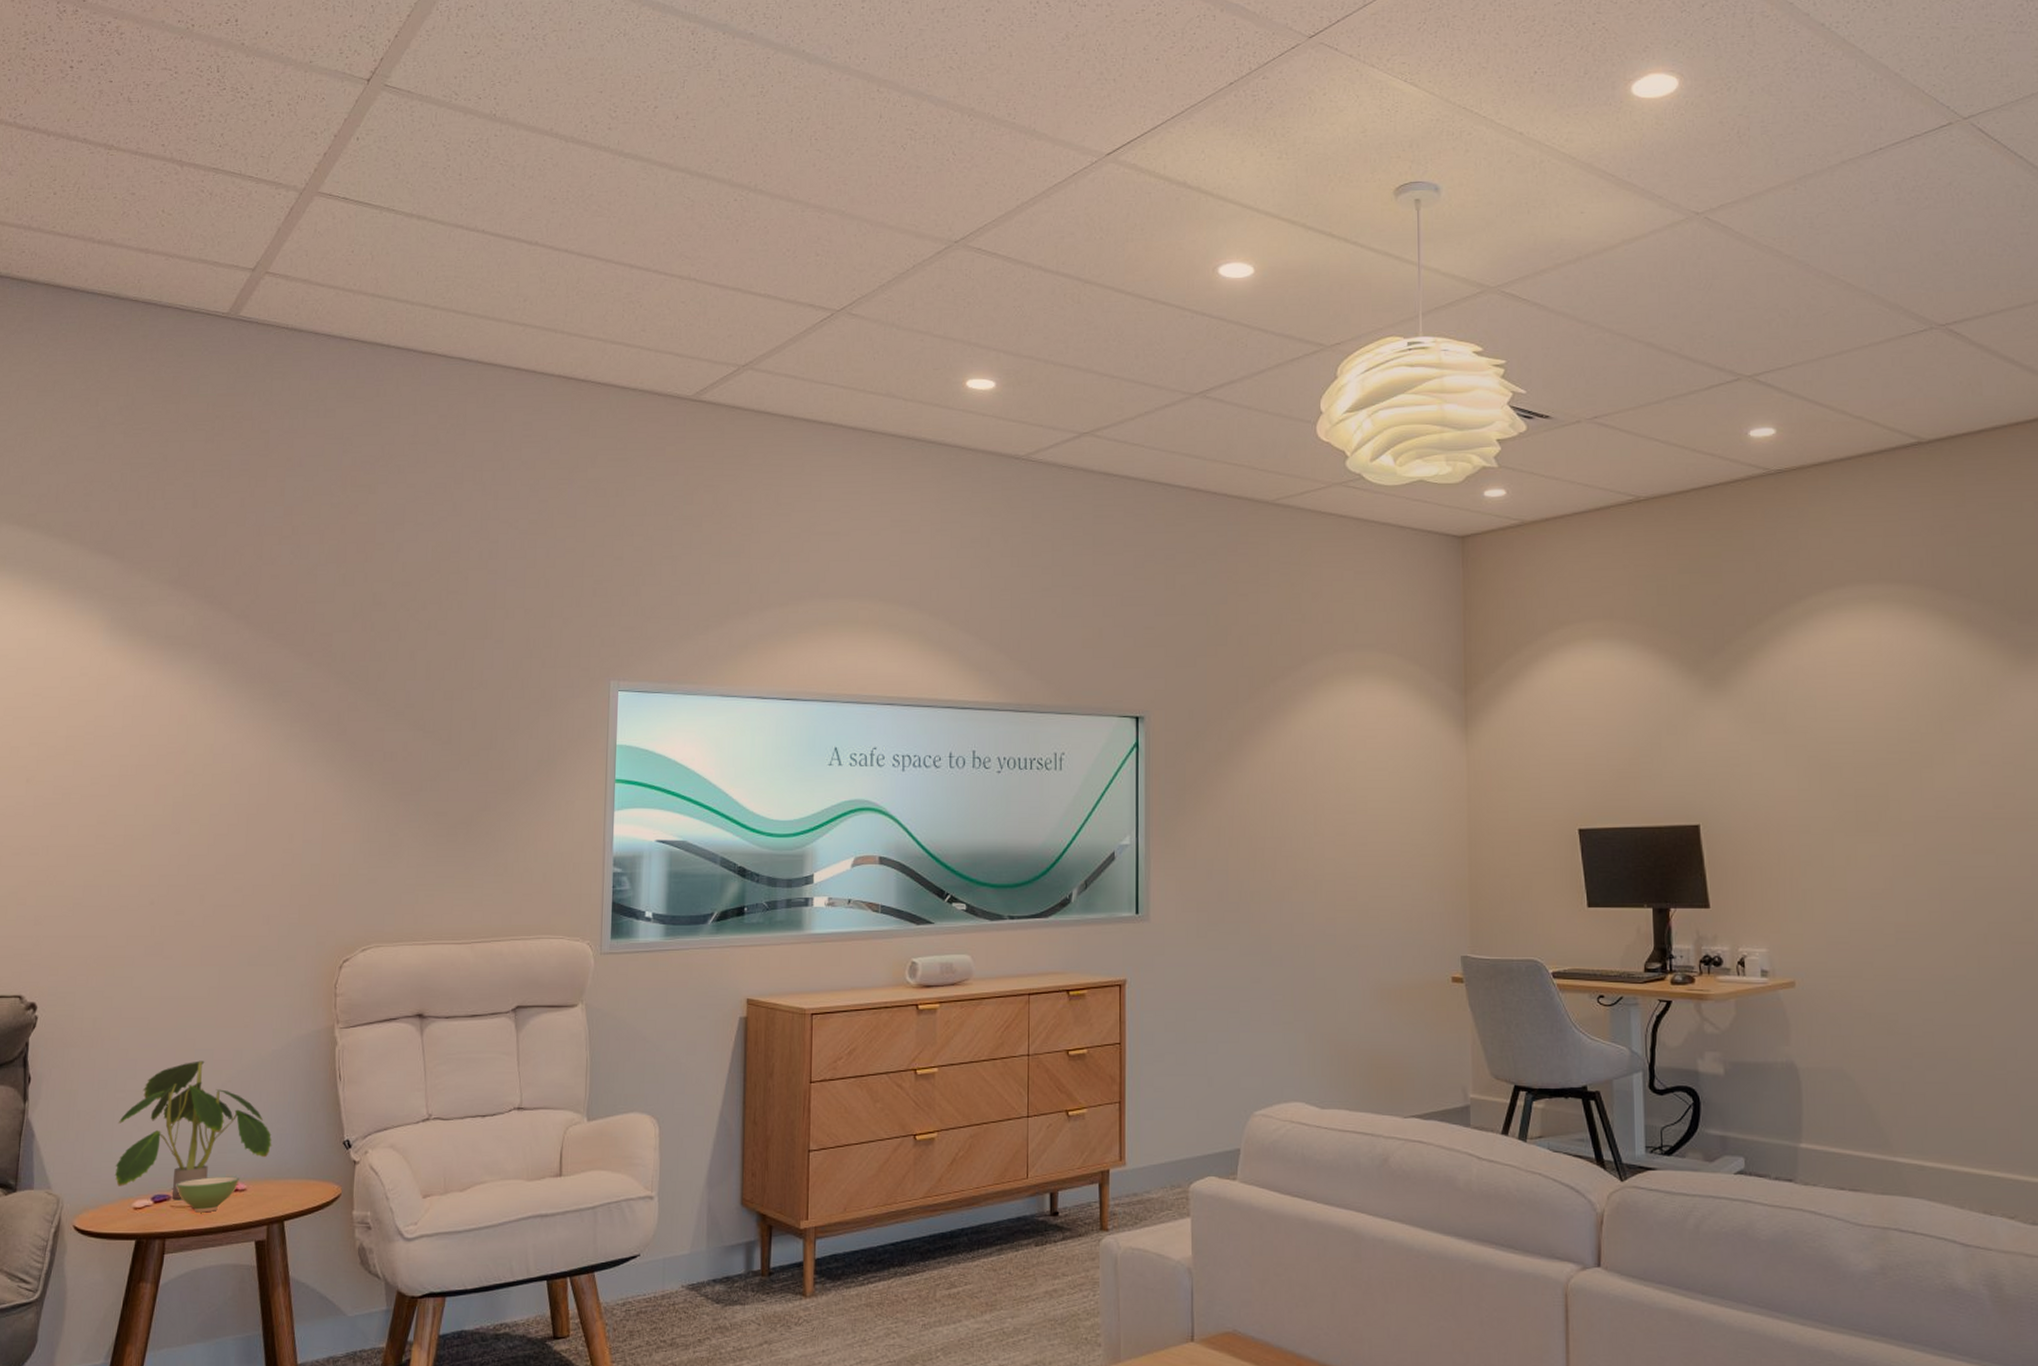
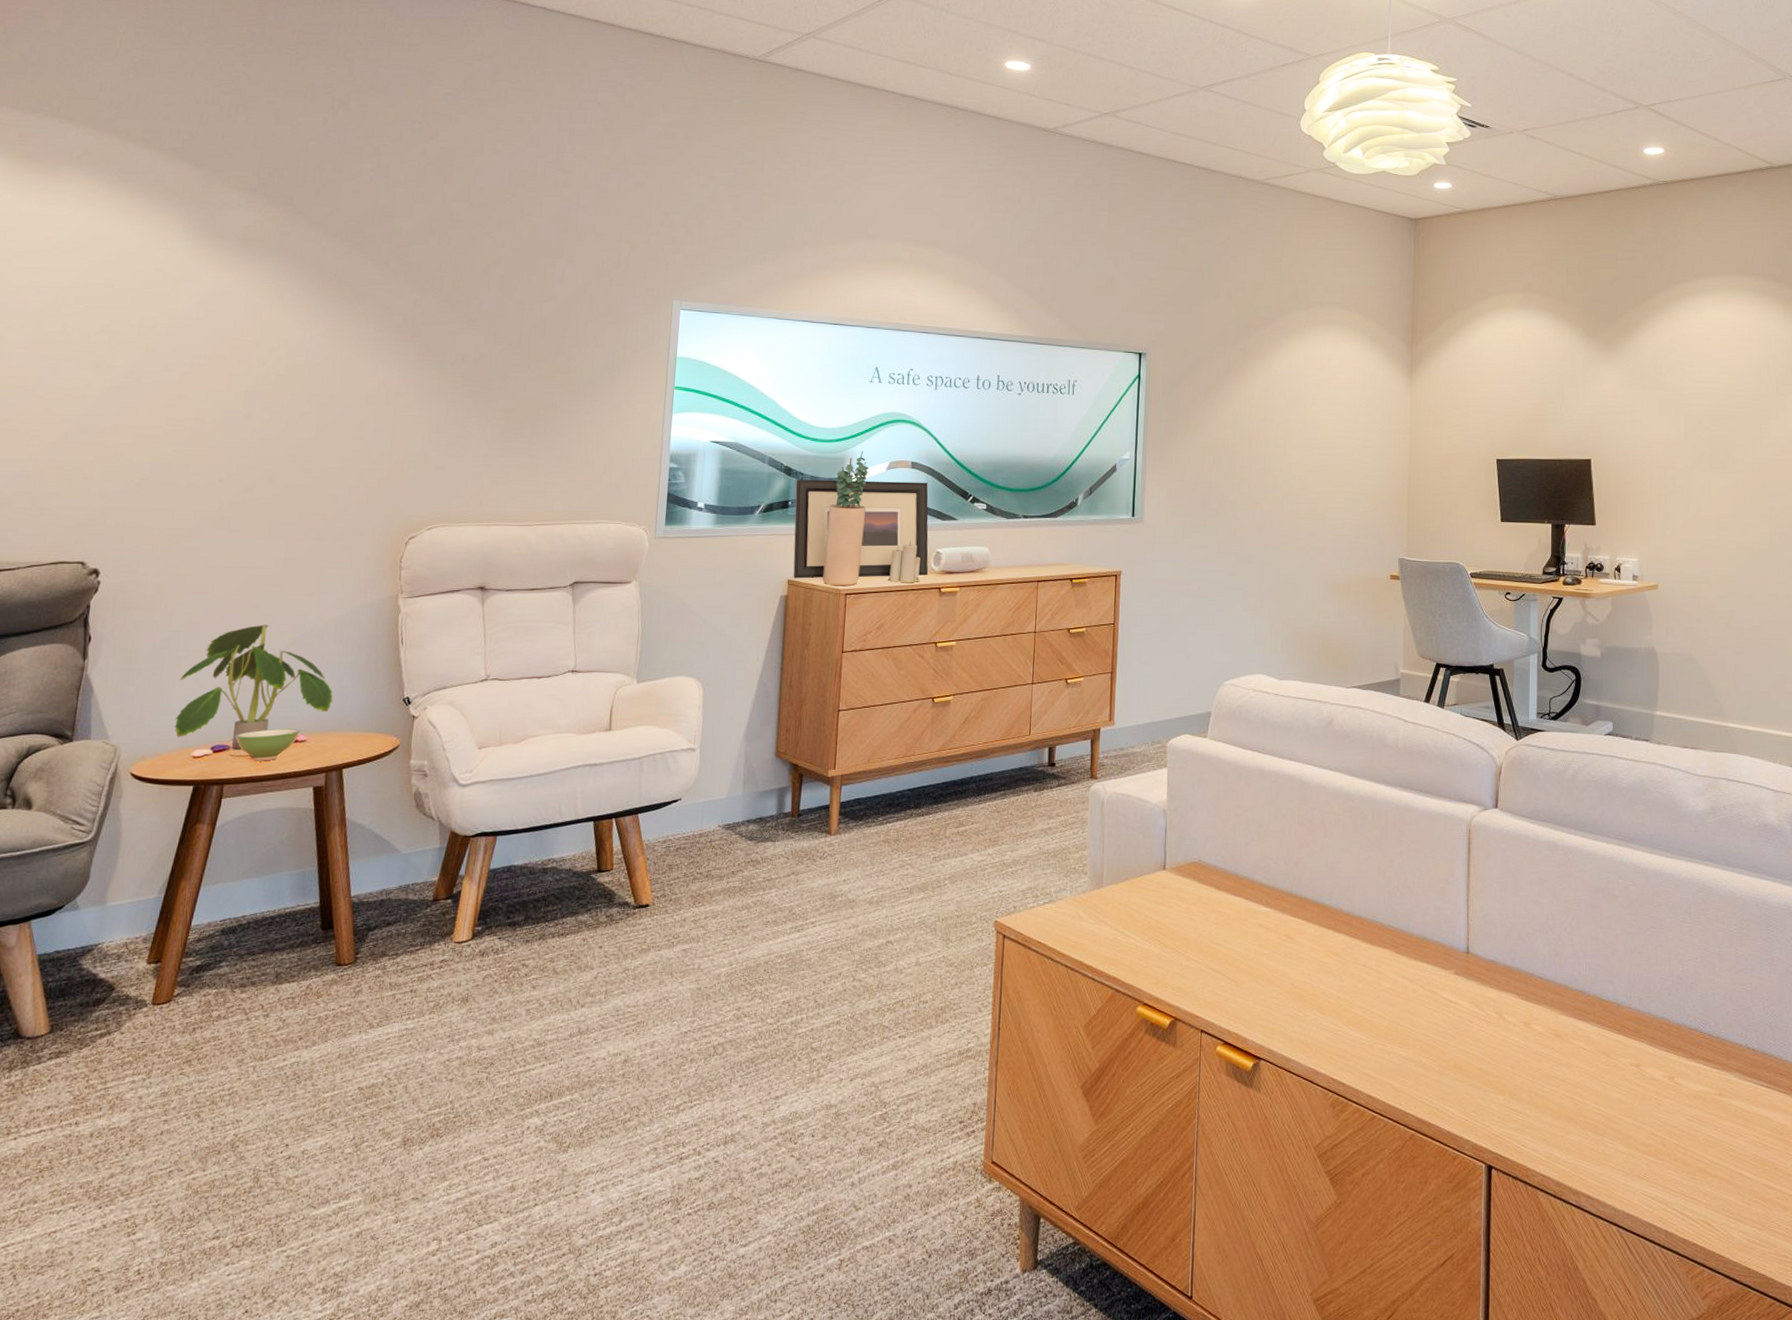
picture frame: none [751,880,904,997] -> present [793,479,929,579]
vase: none [785,845,832,1005] -> present [823,450,869,586]
candle: none [858,949,894,1000] -> present [888,540,920,584]

